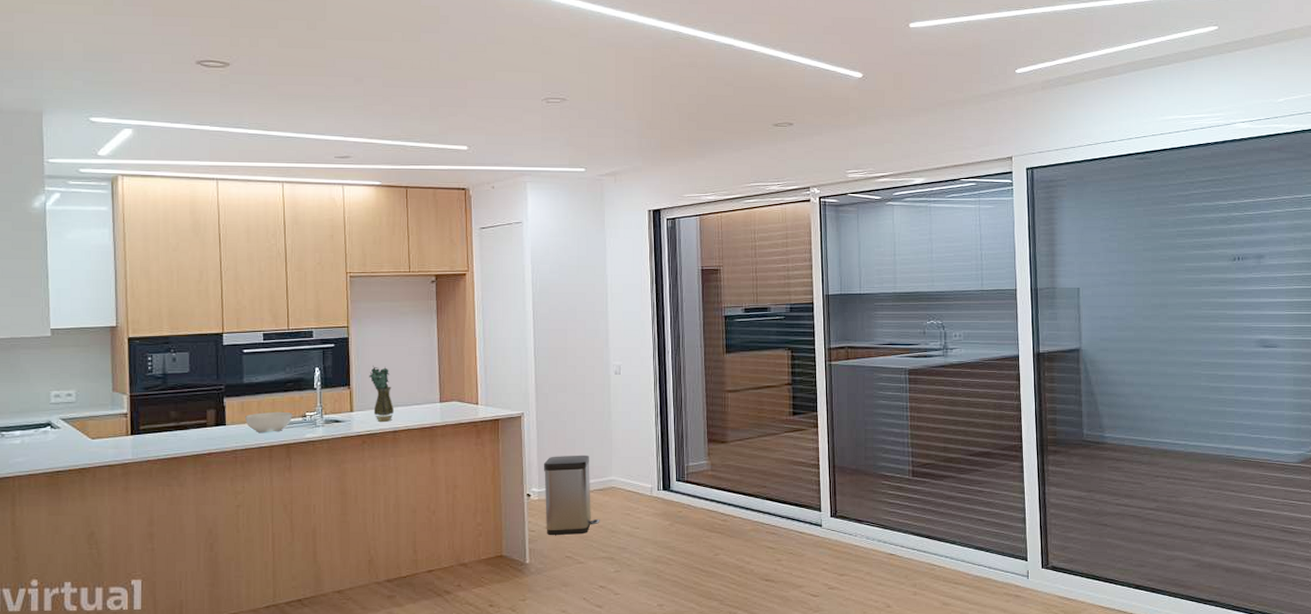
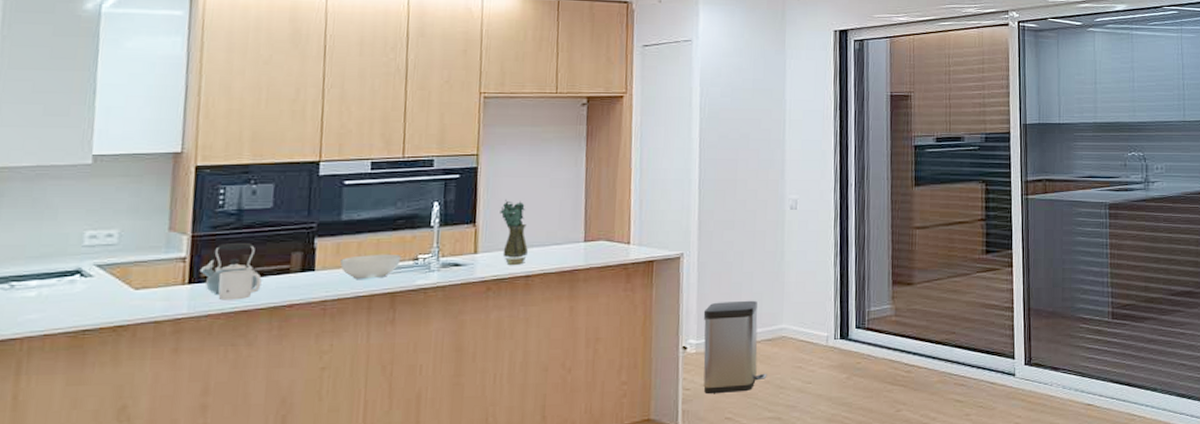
kettle: none [138,402,183,443] -> present [199,243,259,294]
mug: none [153,423,186,449] -> present [218,269,262,301]

